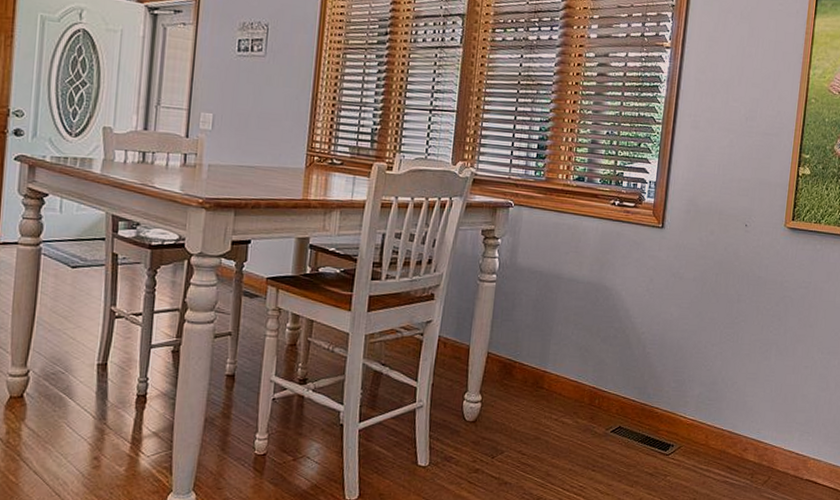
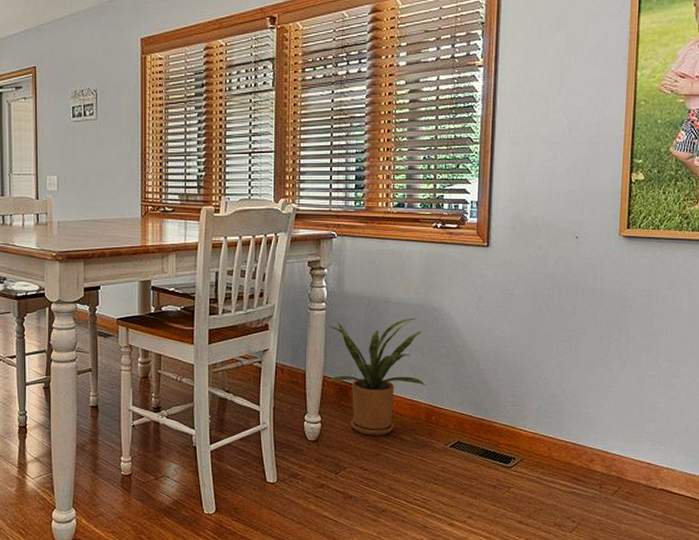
house plant: none [492,295,592,418] -> present [324,317,426,436]

